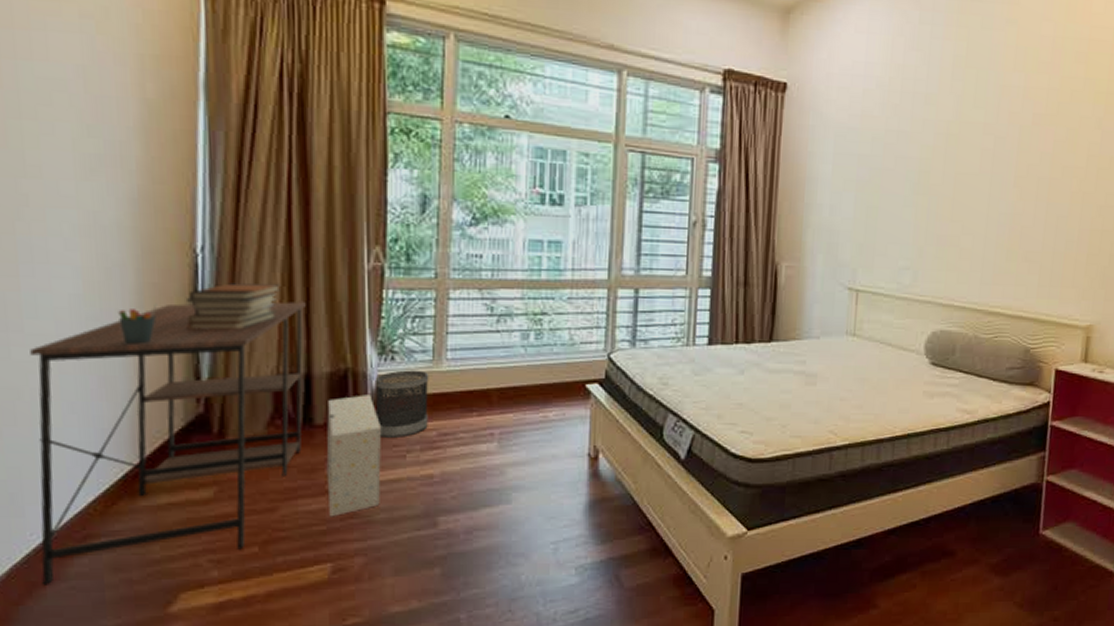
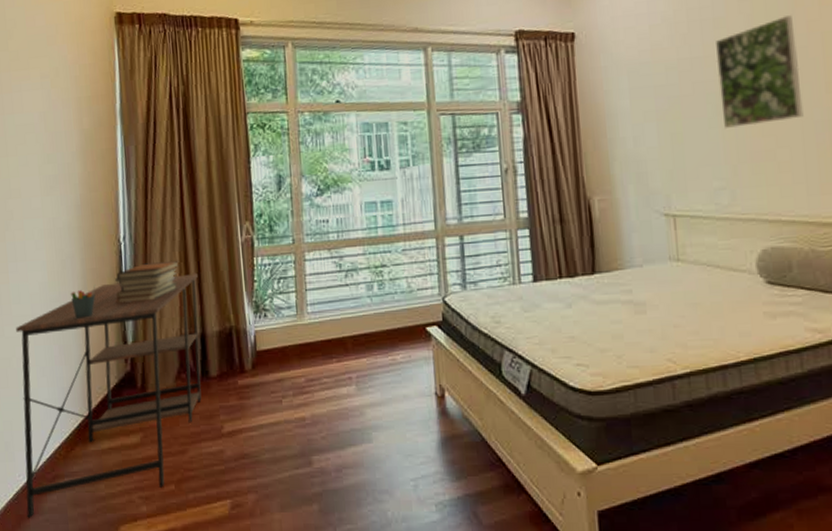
storage box: present [326,395,381,517] -> none [219,348,265,458]
wastebasket: present [374,370,429,438] -> none [253,324,297,385]
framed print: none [917,103,998,210] -> present [716,15,804,128]

